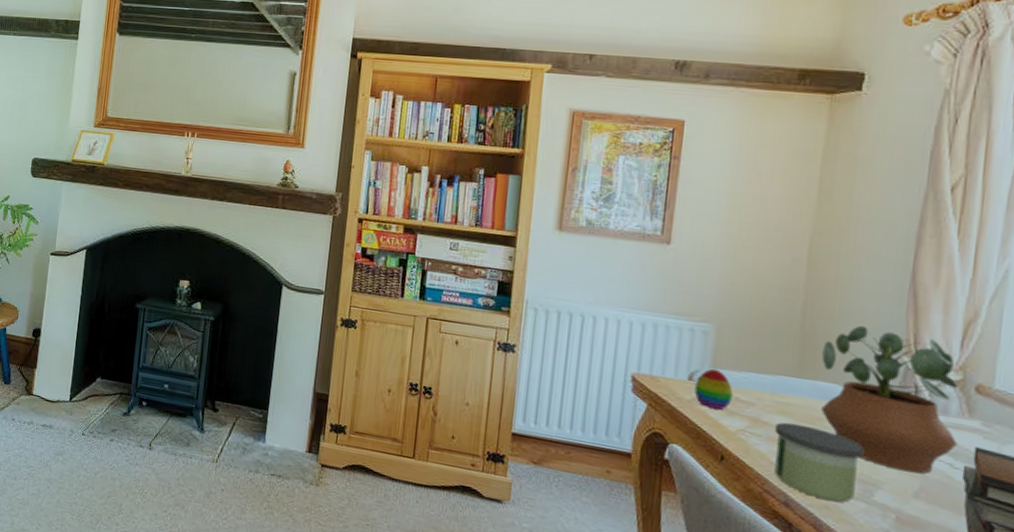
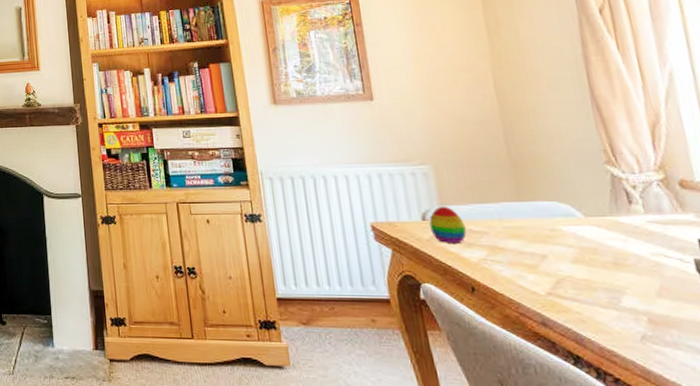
candle: present [774,422,863,502] -> none [512,245,604,313]
potted plant: present [821,325,959,474] -> none [532,143,681,273]

